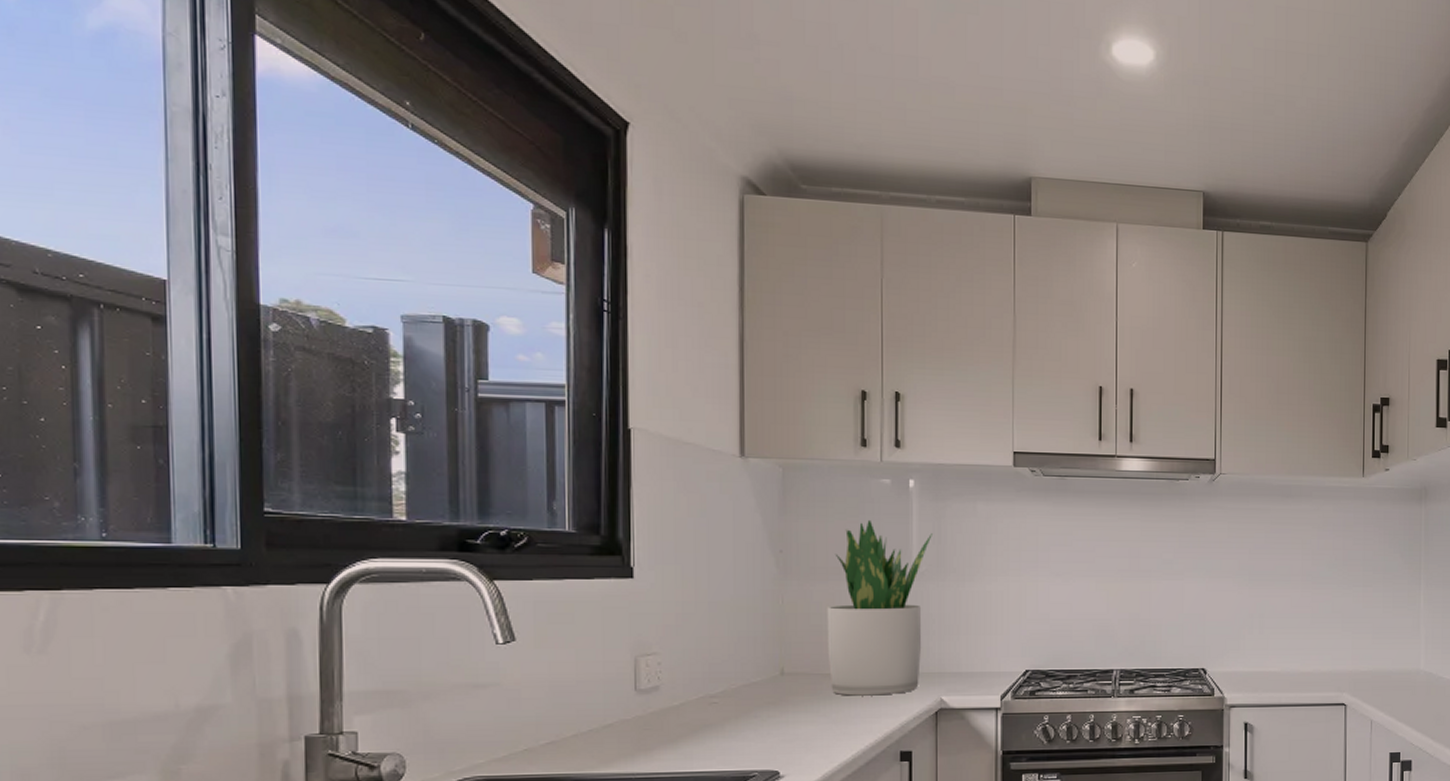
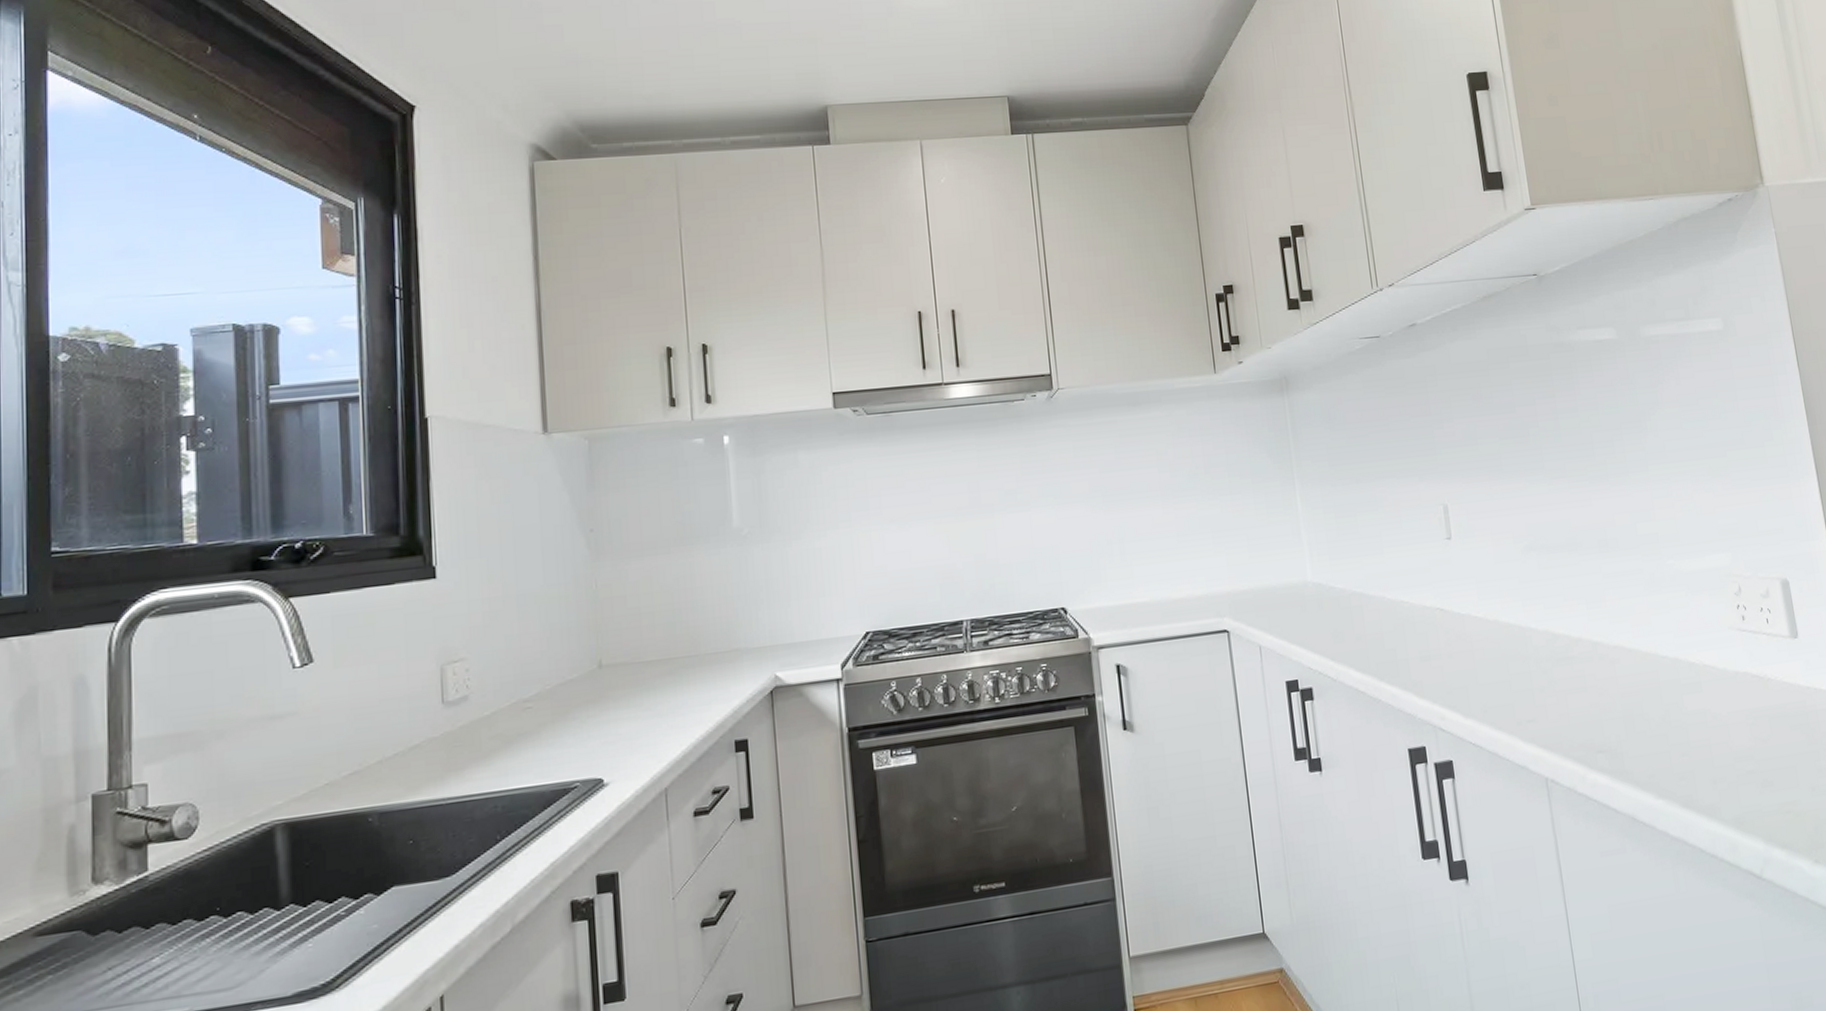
planter: present [827,519,932,696] -> none [644,484,753,684]

